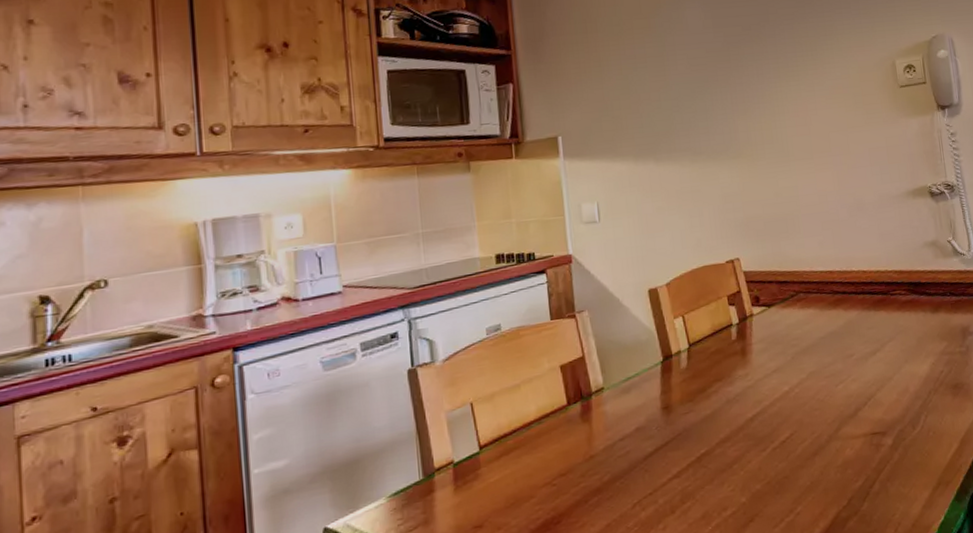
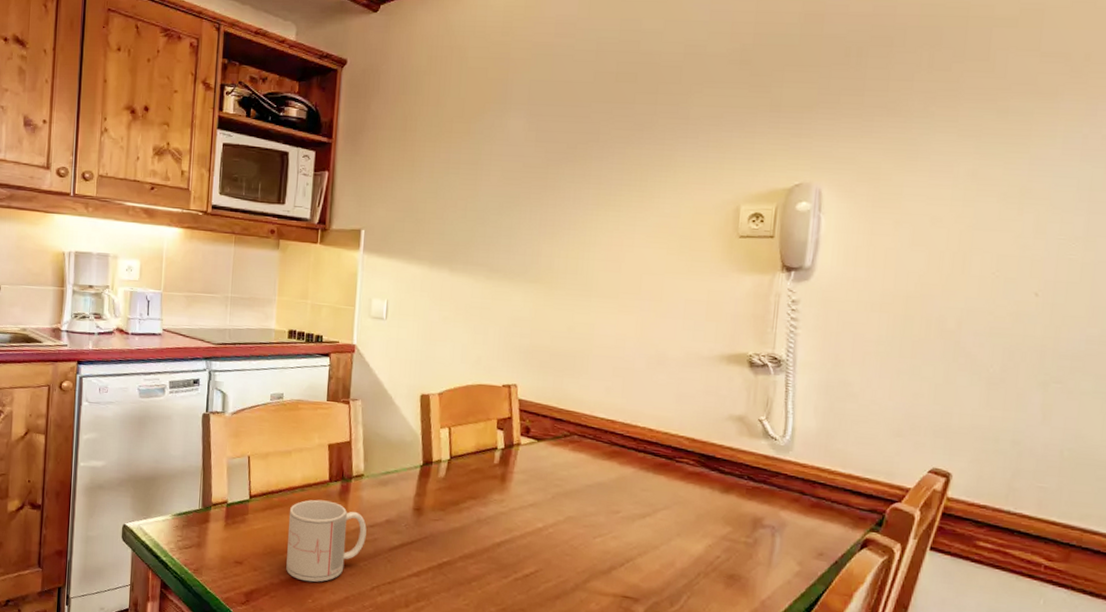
mug: none [528,425,618,524] -> present [286,499,367,582]

